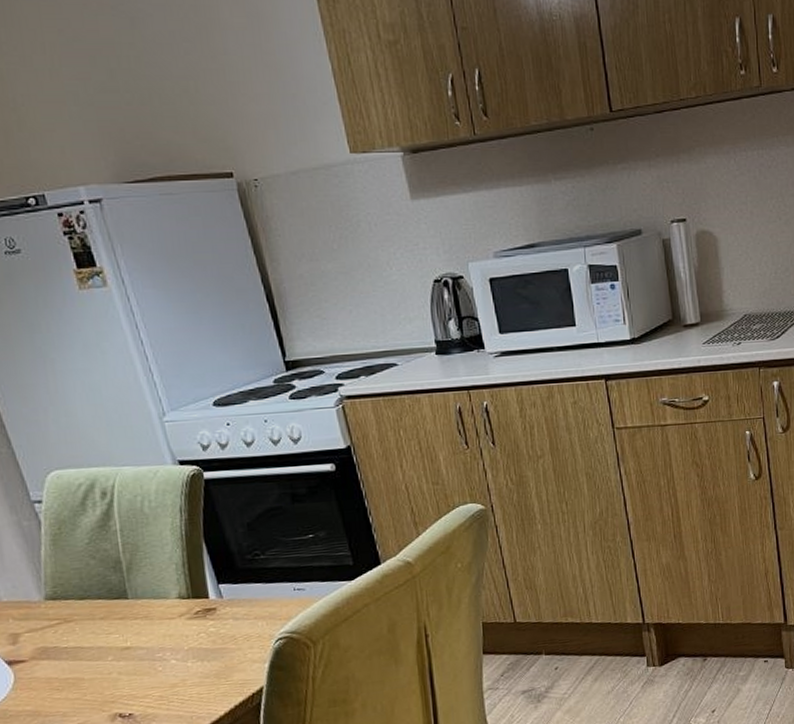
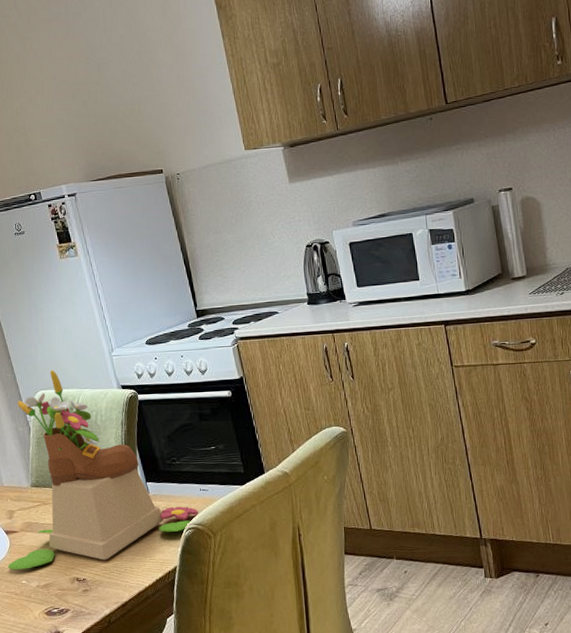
flower pot: none [11,442,292,712] -> present [7,370,198,570]

